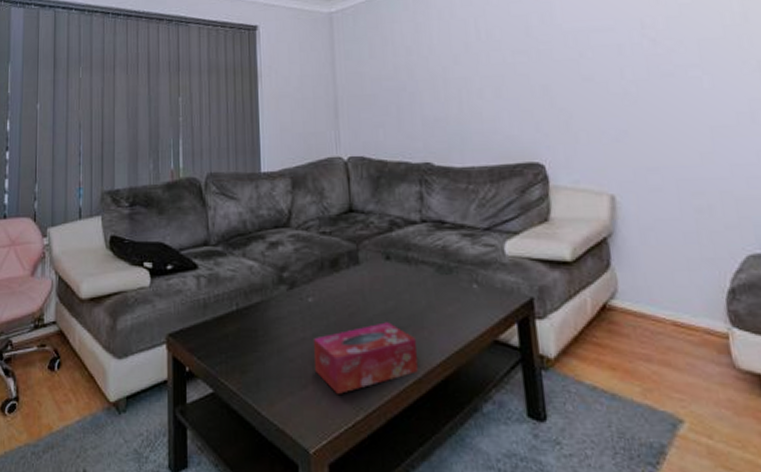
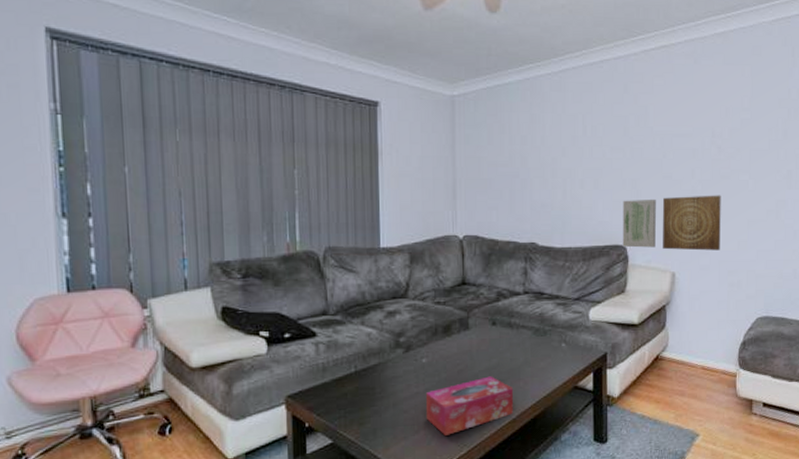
wall art: none [533,106,583,166] -> present [622,199,656,248]
wall art: none [586,96,675,167] -> present [663,195,721,251]

